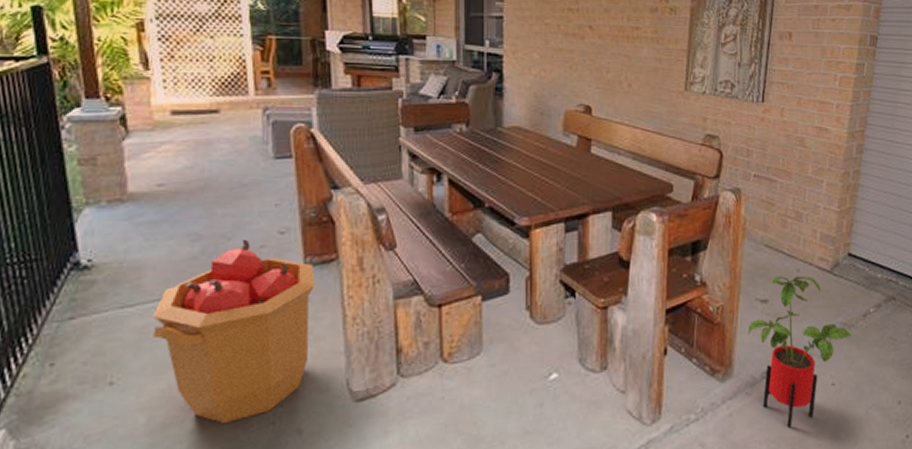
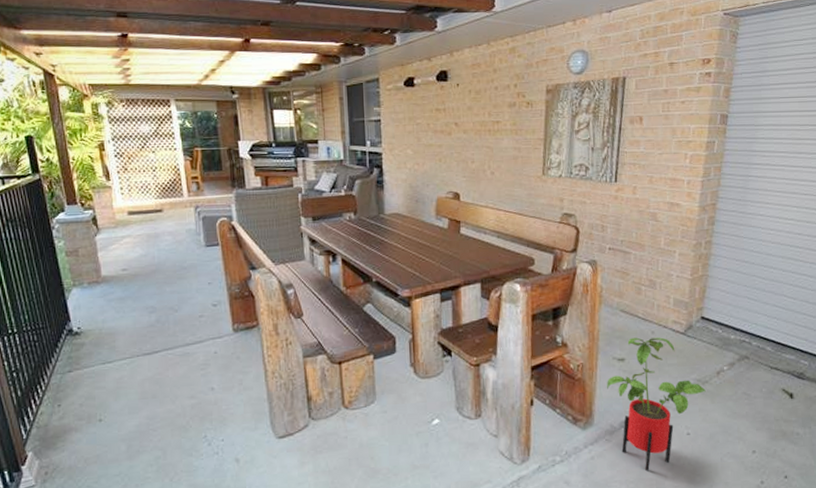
trash can: present [152,239,314,425] -> none [125,310,241,453]

